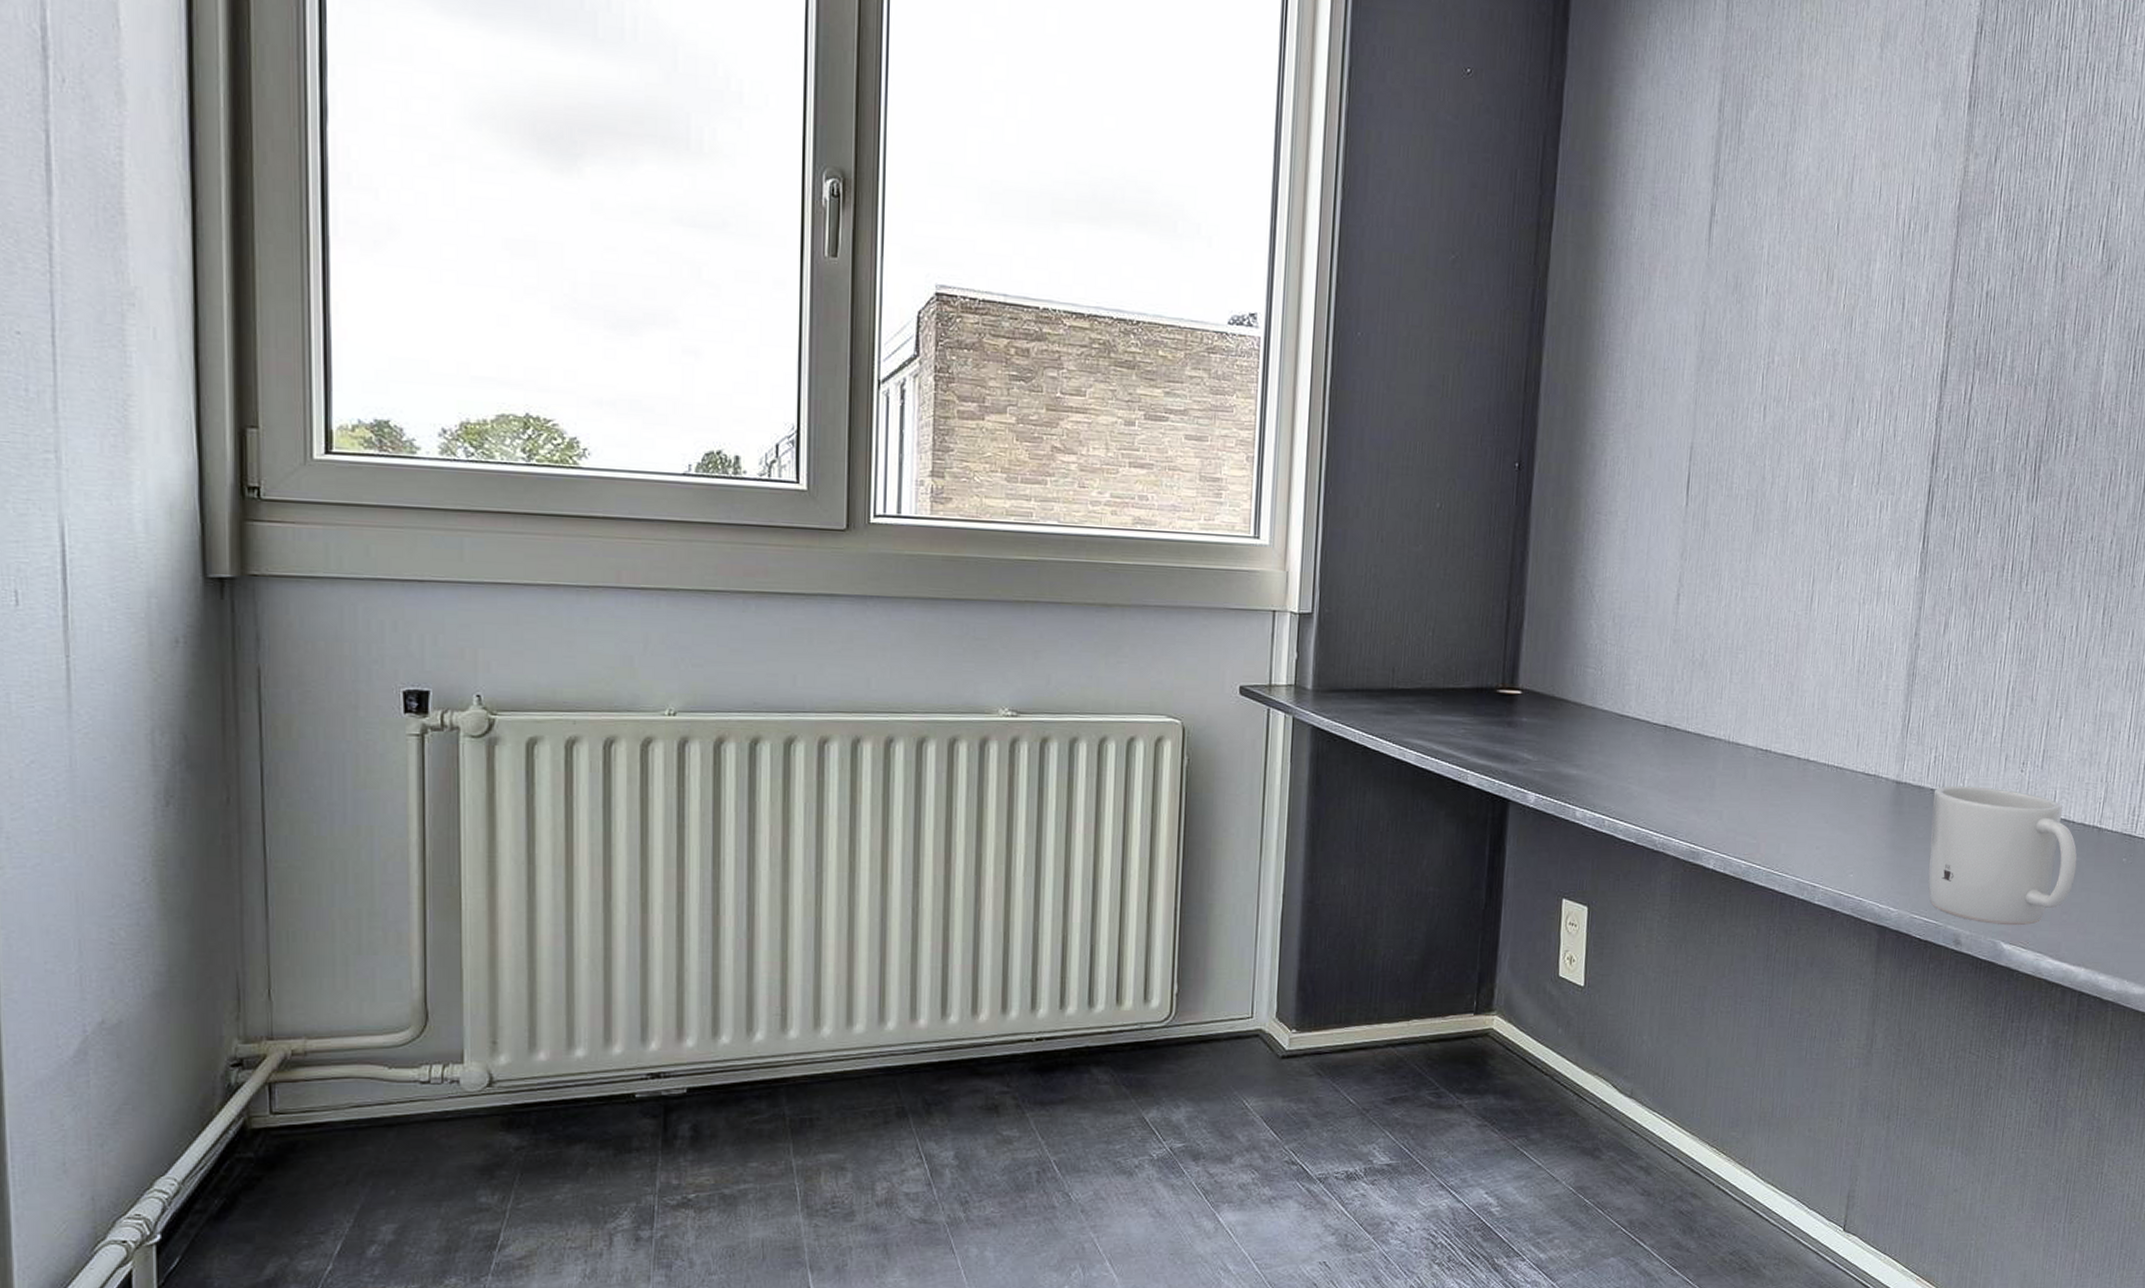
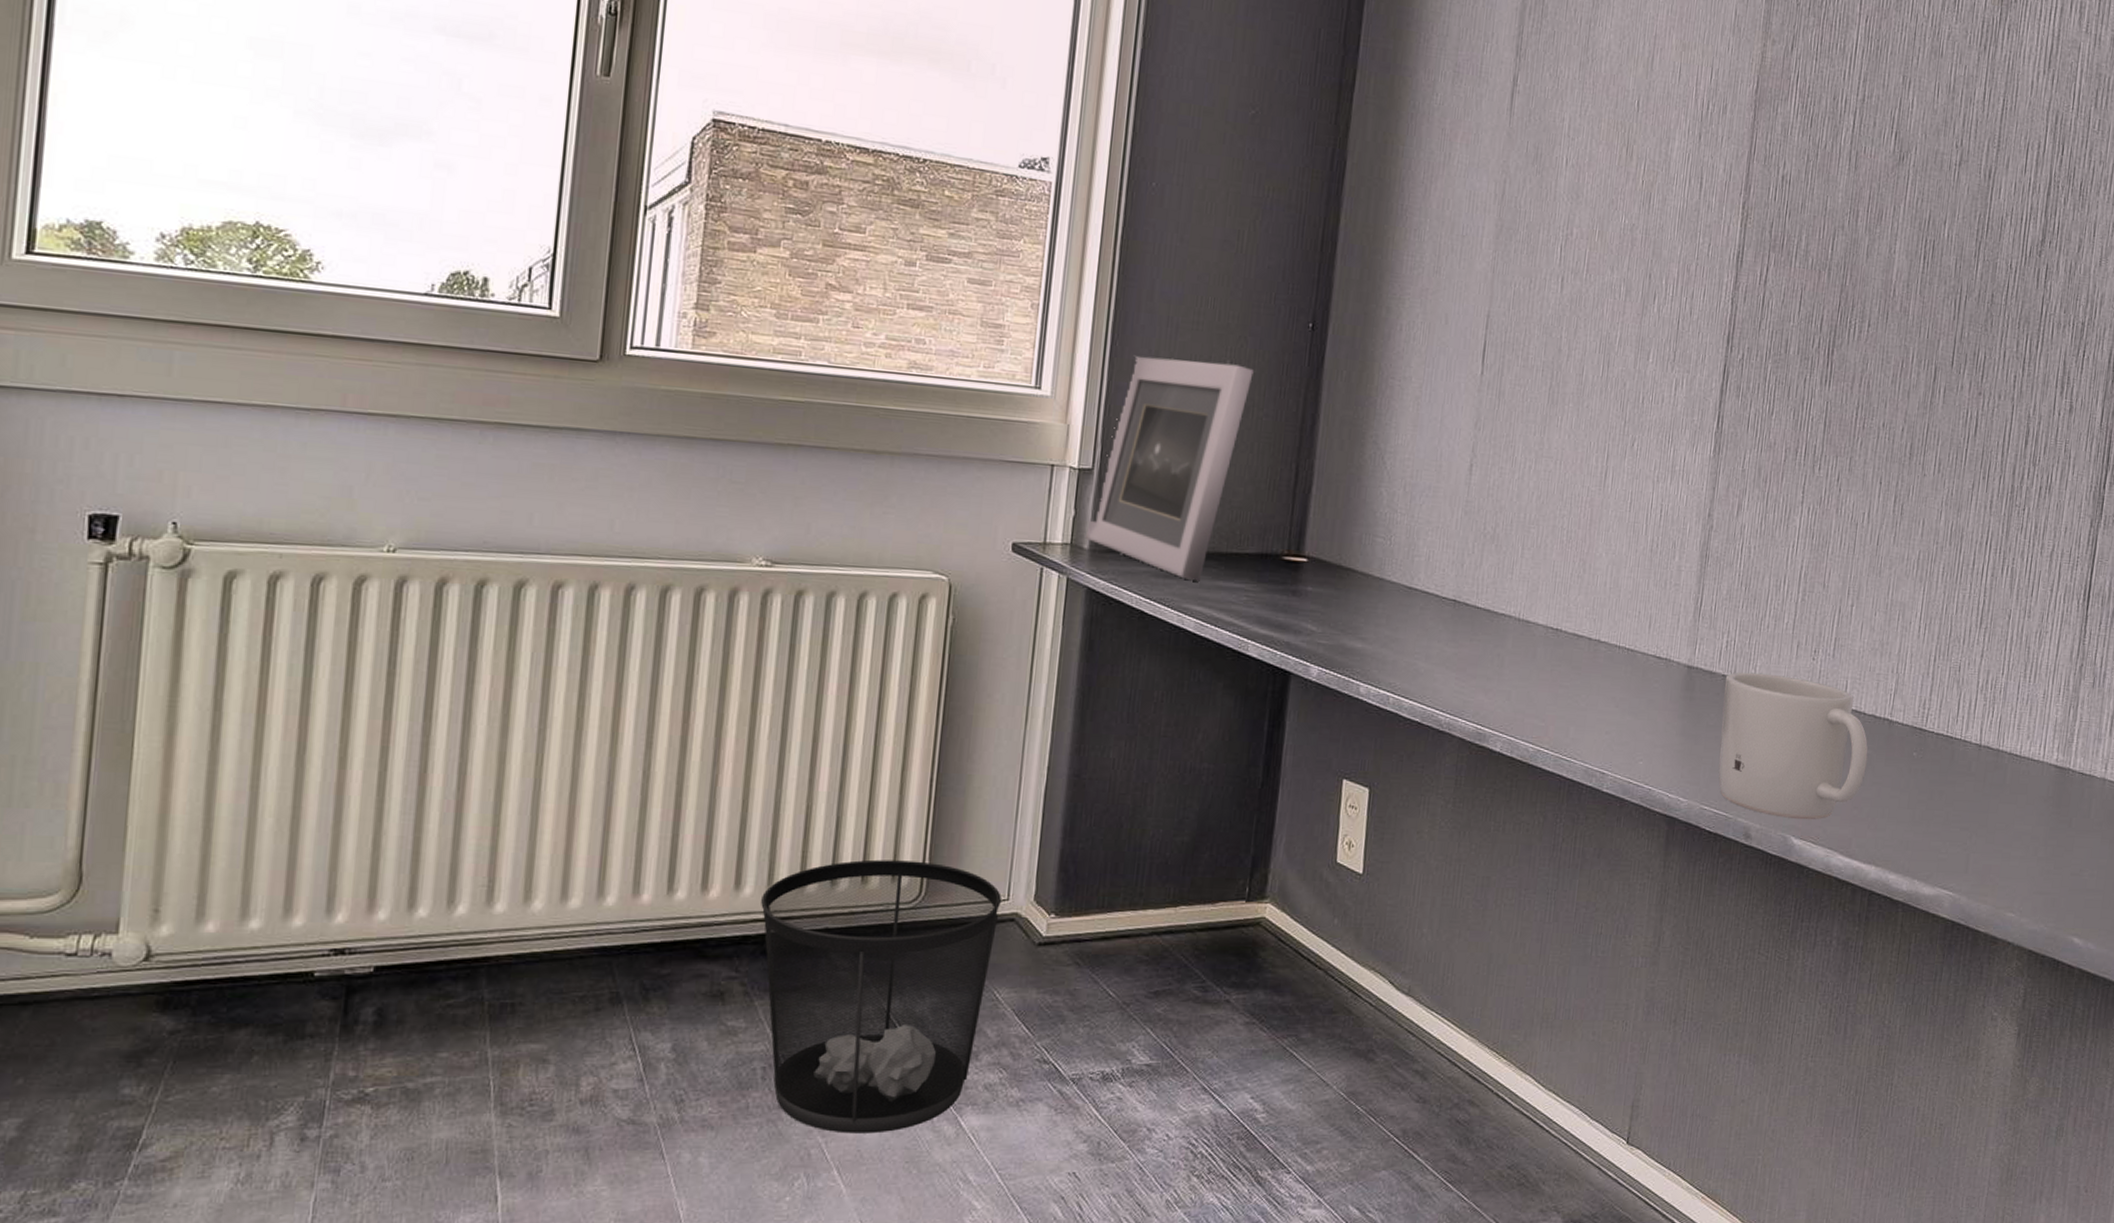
waste bin: none [1026,983,1246,1229] -> present [761,859,1001,1134]
picture frame: none [1308,502,1463,717] -> present [1084,355,1254,582]

